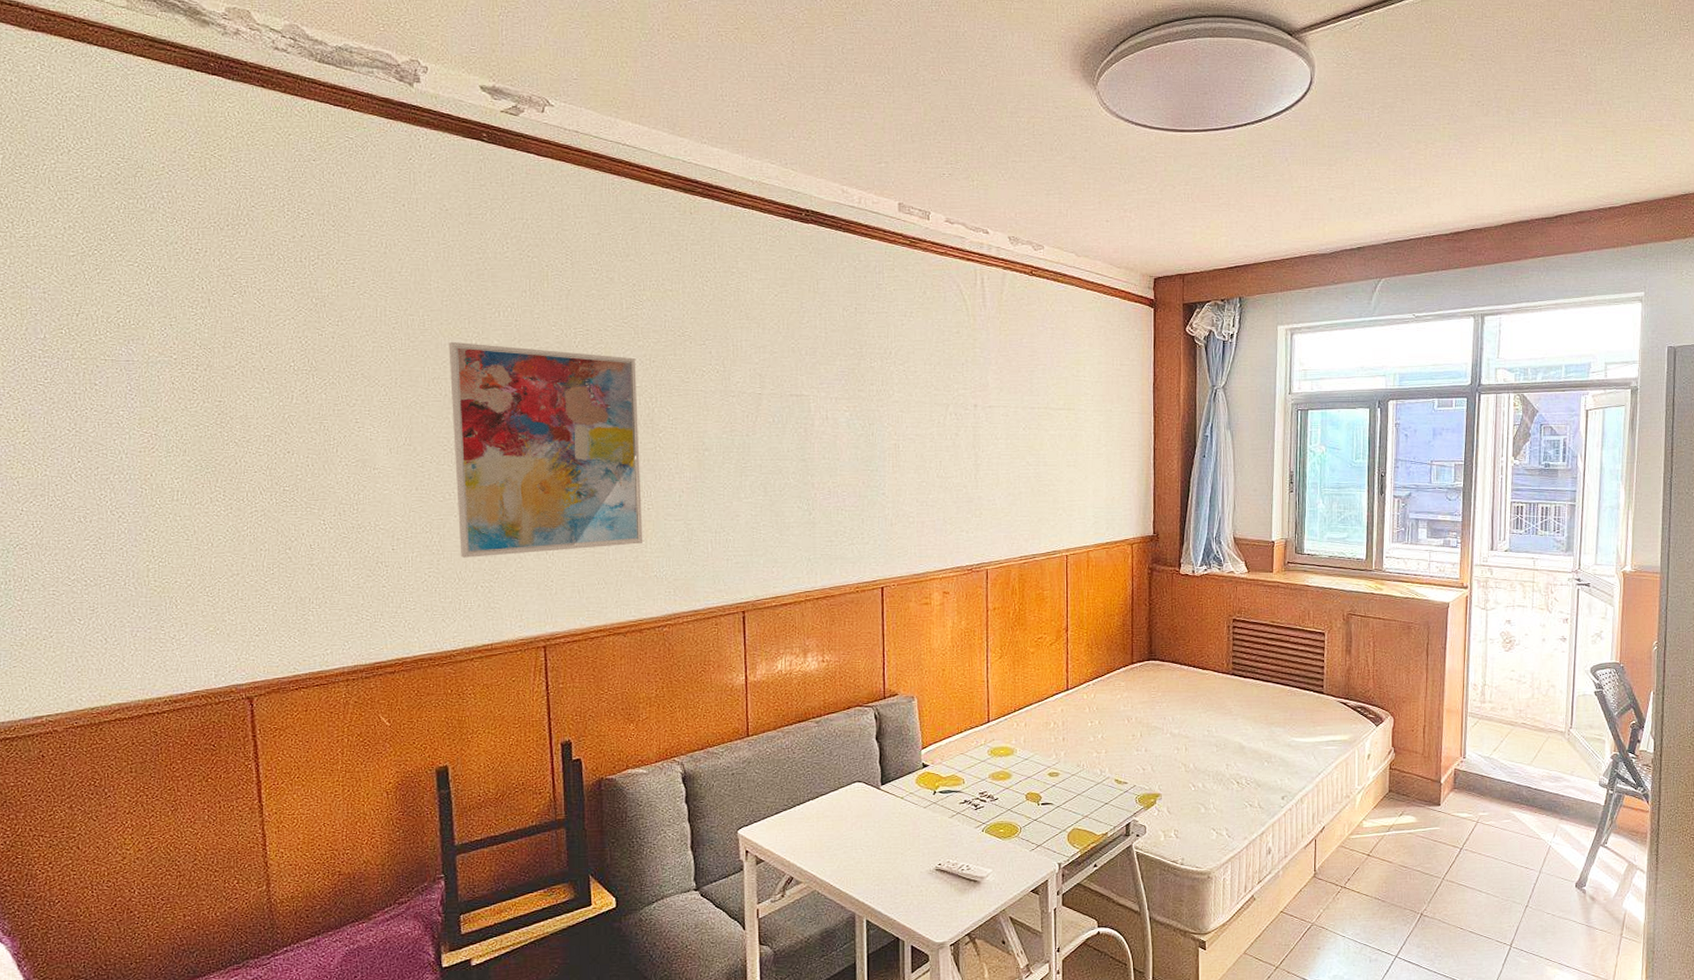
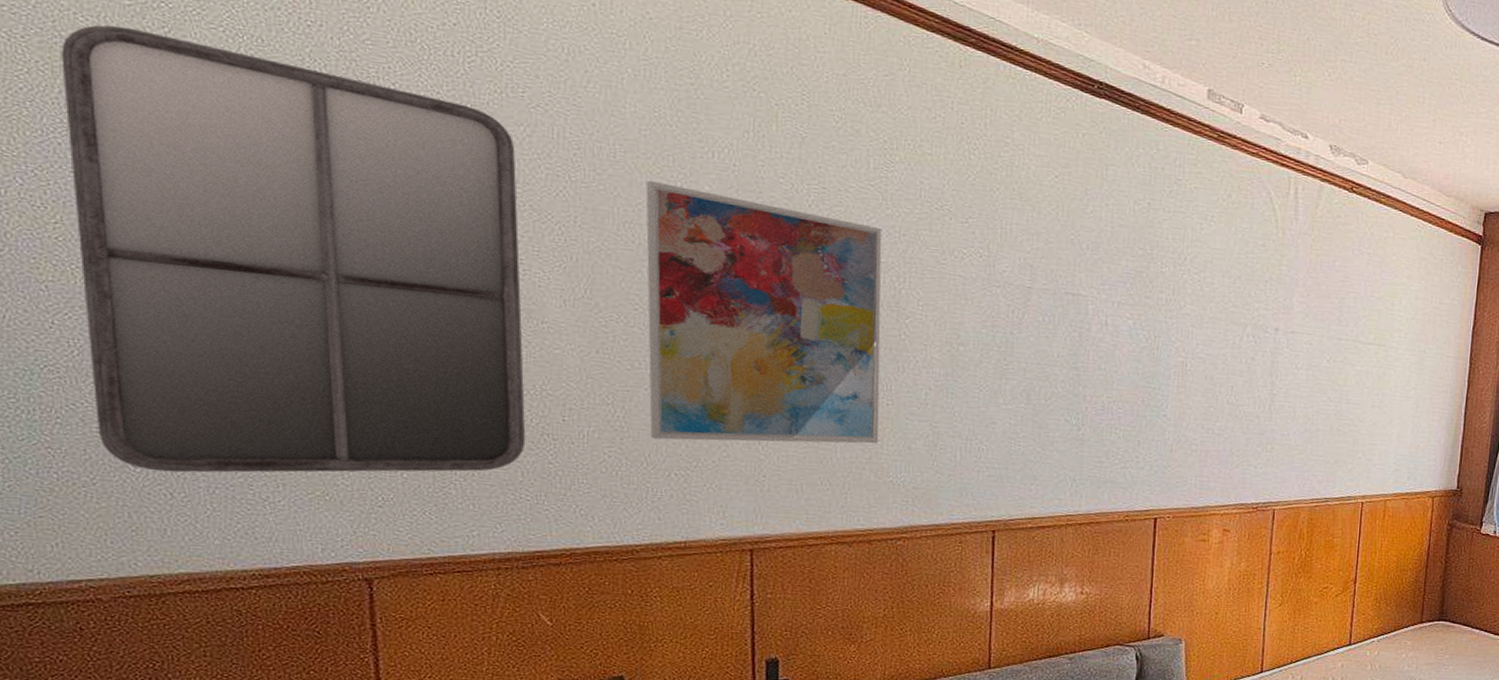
home mirror: none [27,273,365,622] -> present [61,24,526,473]

